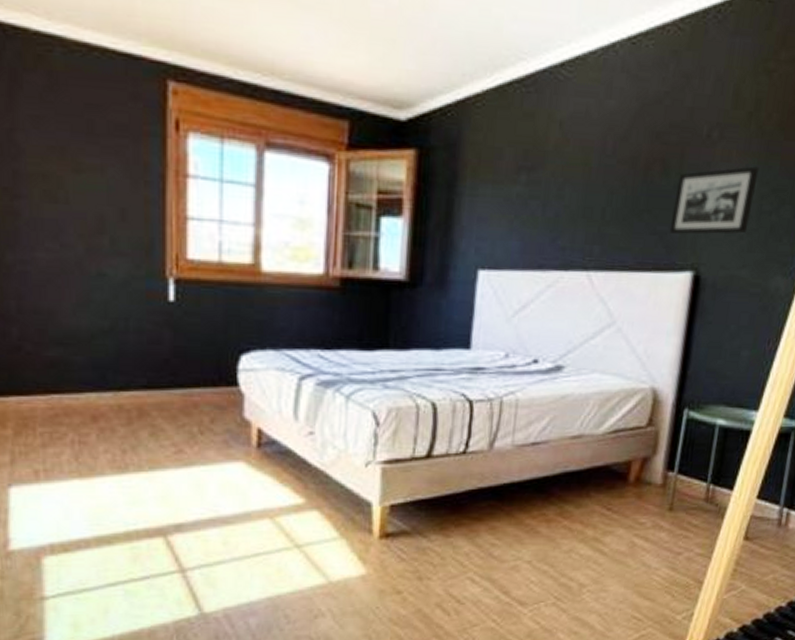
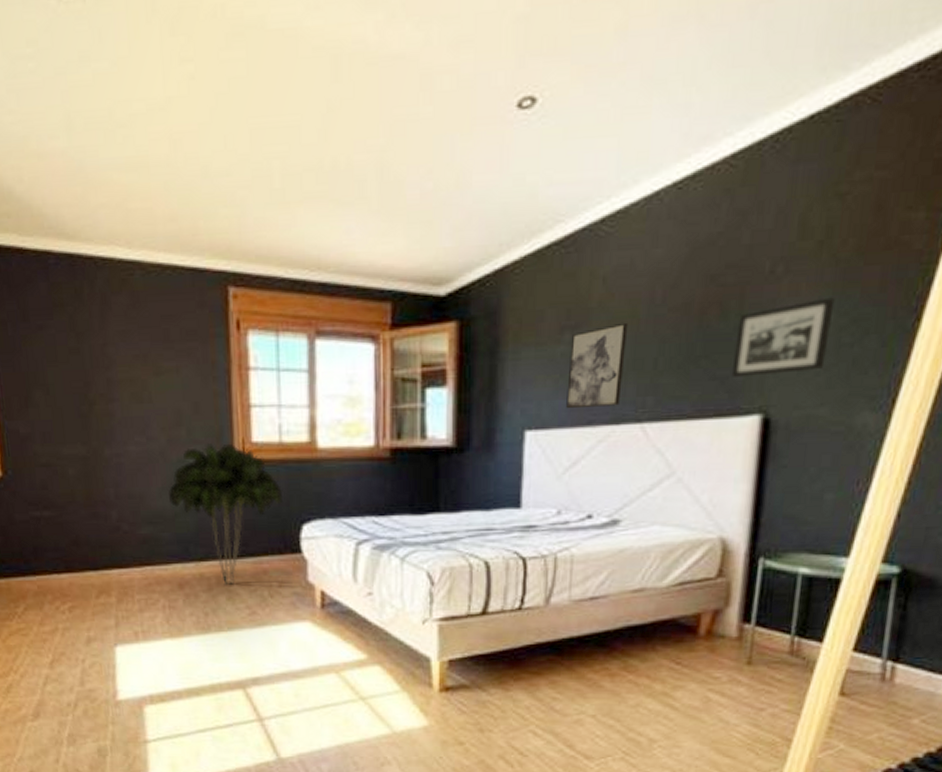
indoor plant: none [83,257,221,419] -> present [168,443,284,585]
wall art: none [519,169,581,252] -> present [566,322,629,409]

